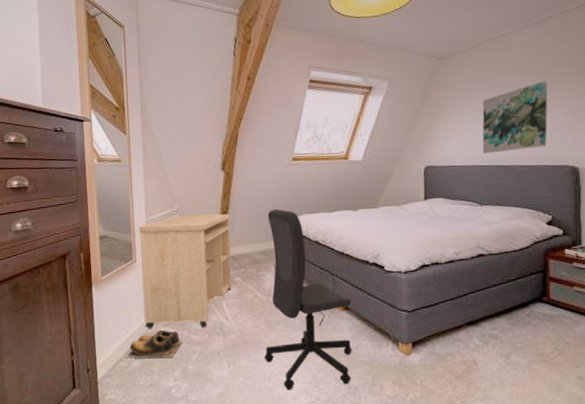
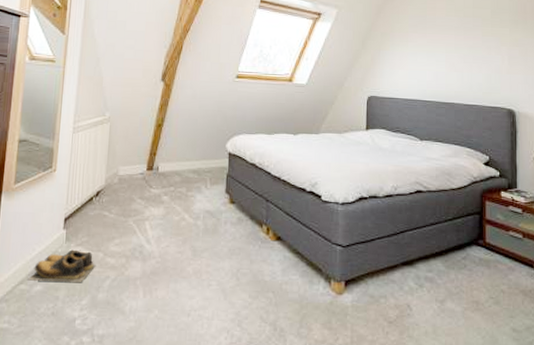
desk: present [138,214,232,329] -> none [55,124,166,251]
office chair: present [264,208,352,391] -> none [185,126,284,329]
wall art: present [482,81,548,153] -> none [424,25,488,89]

